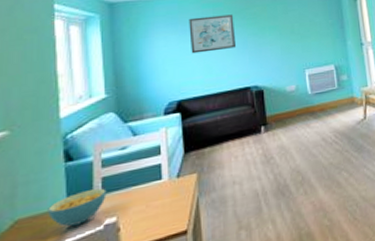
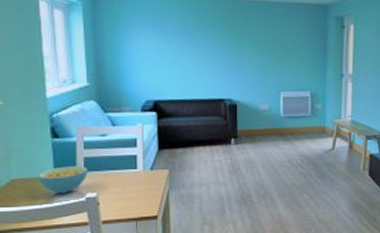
wall art: present [188,14,237,54] -> none [169,20,215,58]

